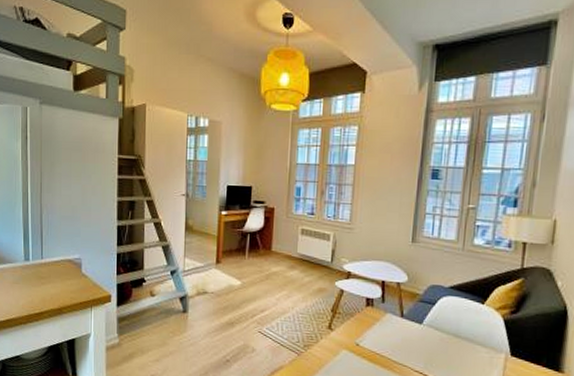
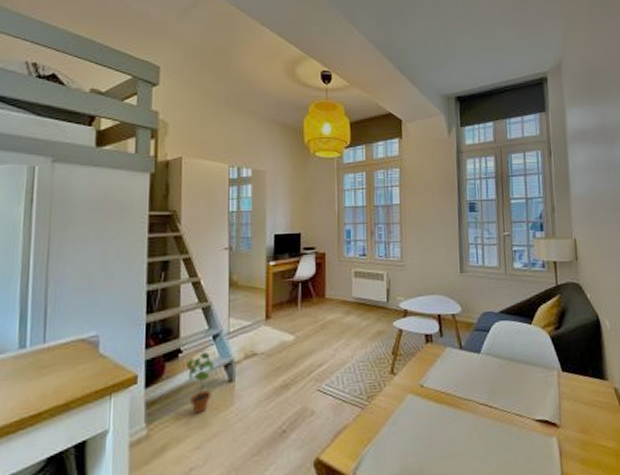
potted plant: none [149,284,171,333] -> present [187,352,214,413]

